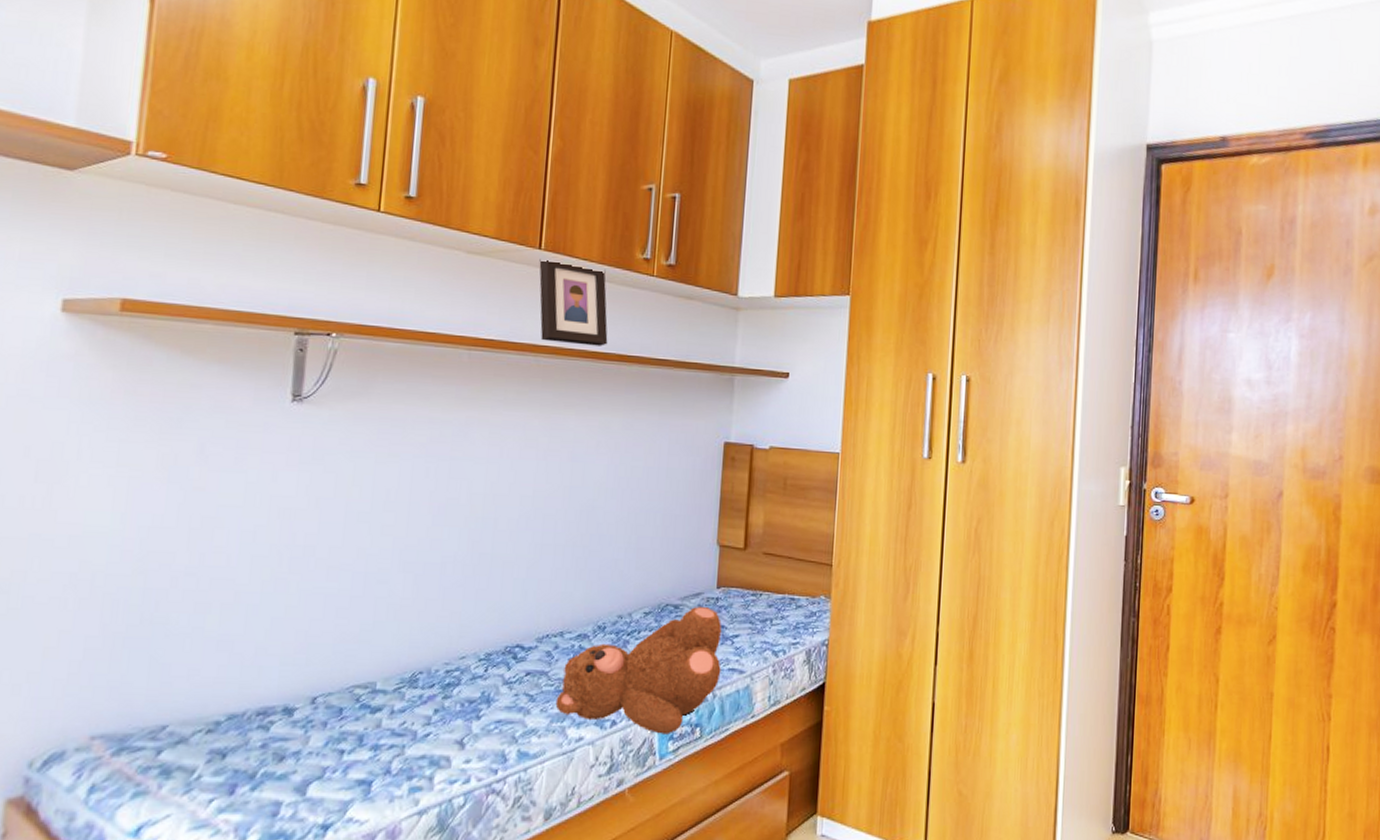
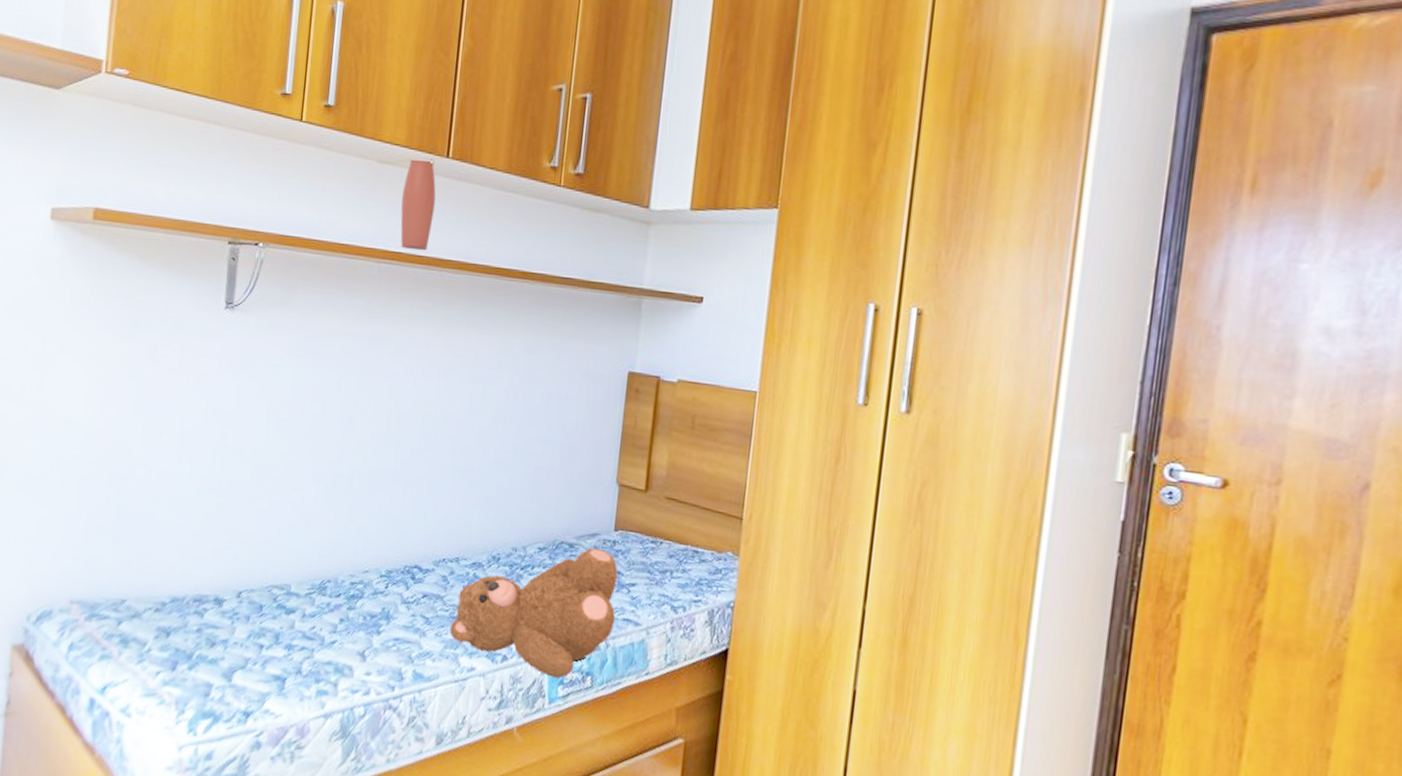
vase: none [491,250,529,338] -> present [400,159,436,251]
picture frame: present [539,258,608,346] -> none [446,167,512,262]

